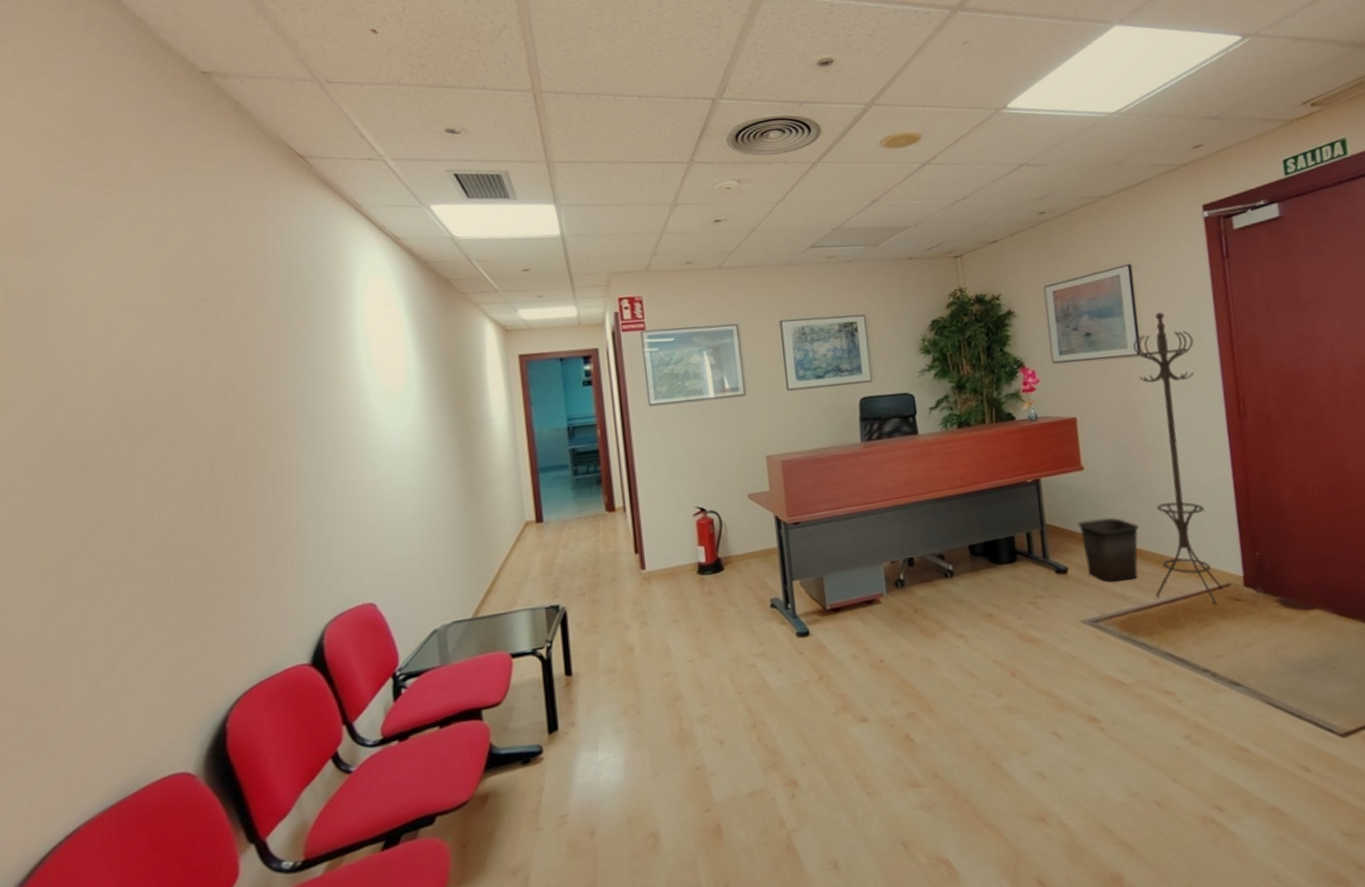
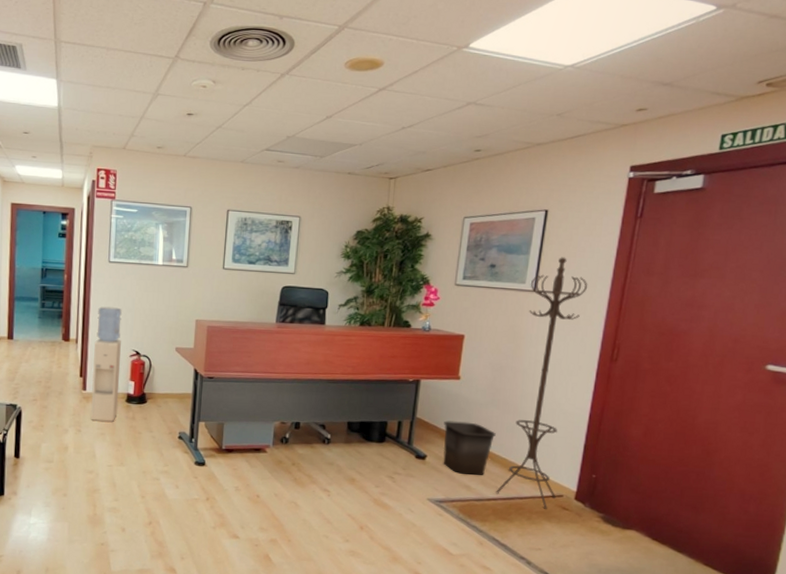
water cooler: none [645,458,690,606] -> present [90,306,122,422]

